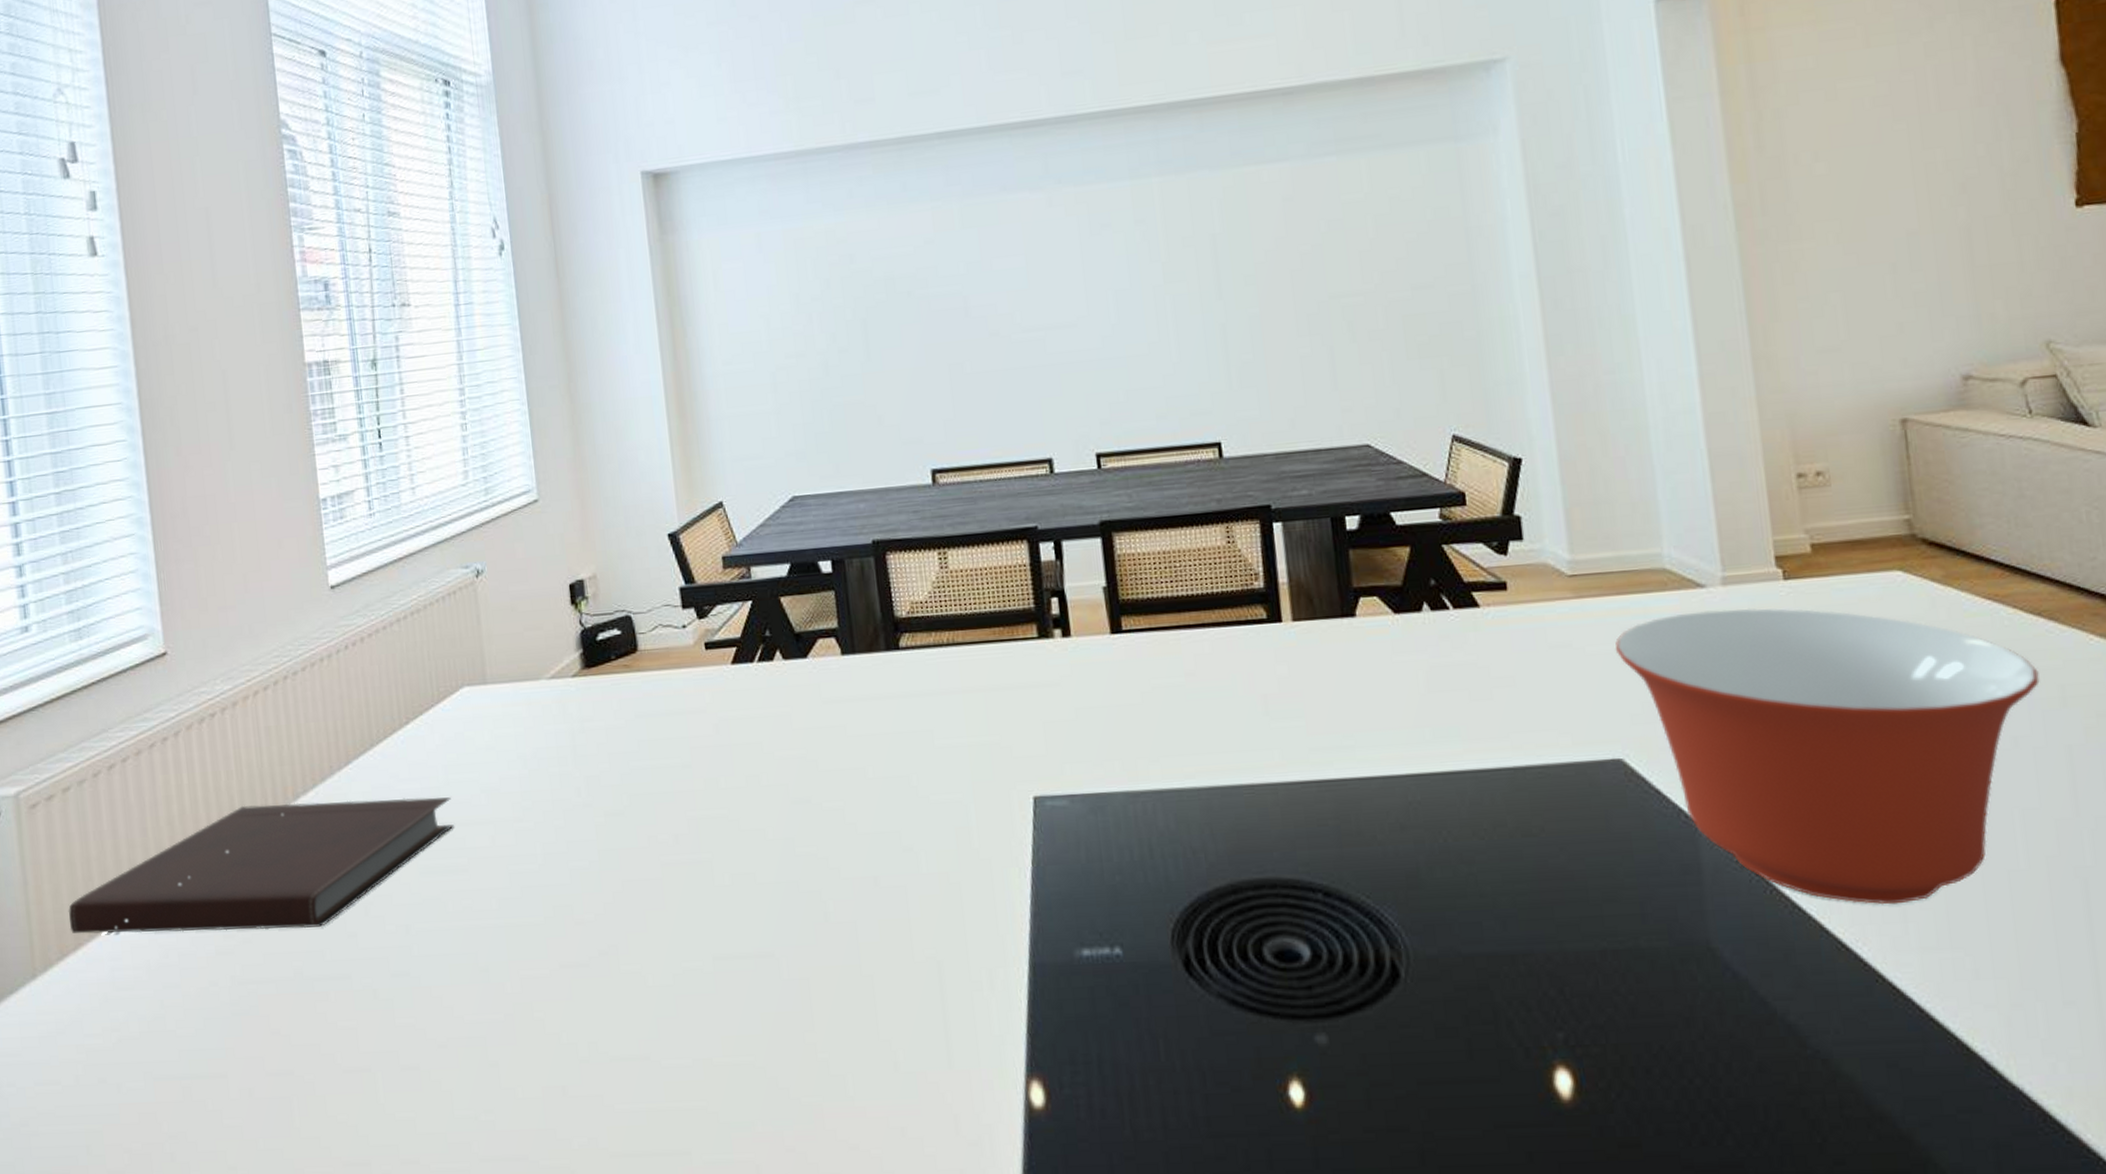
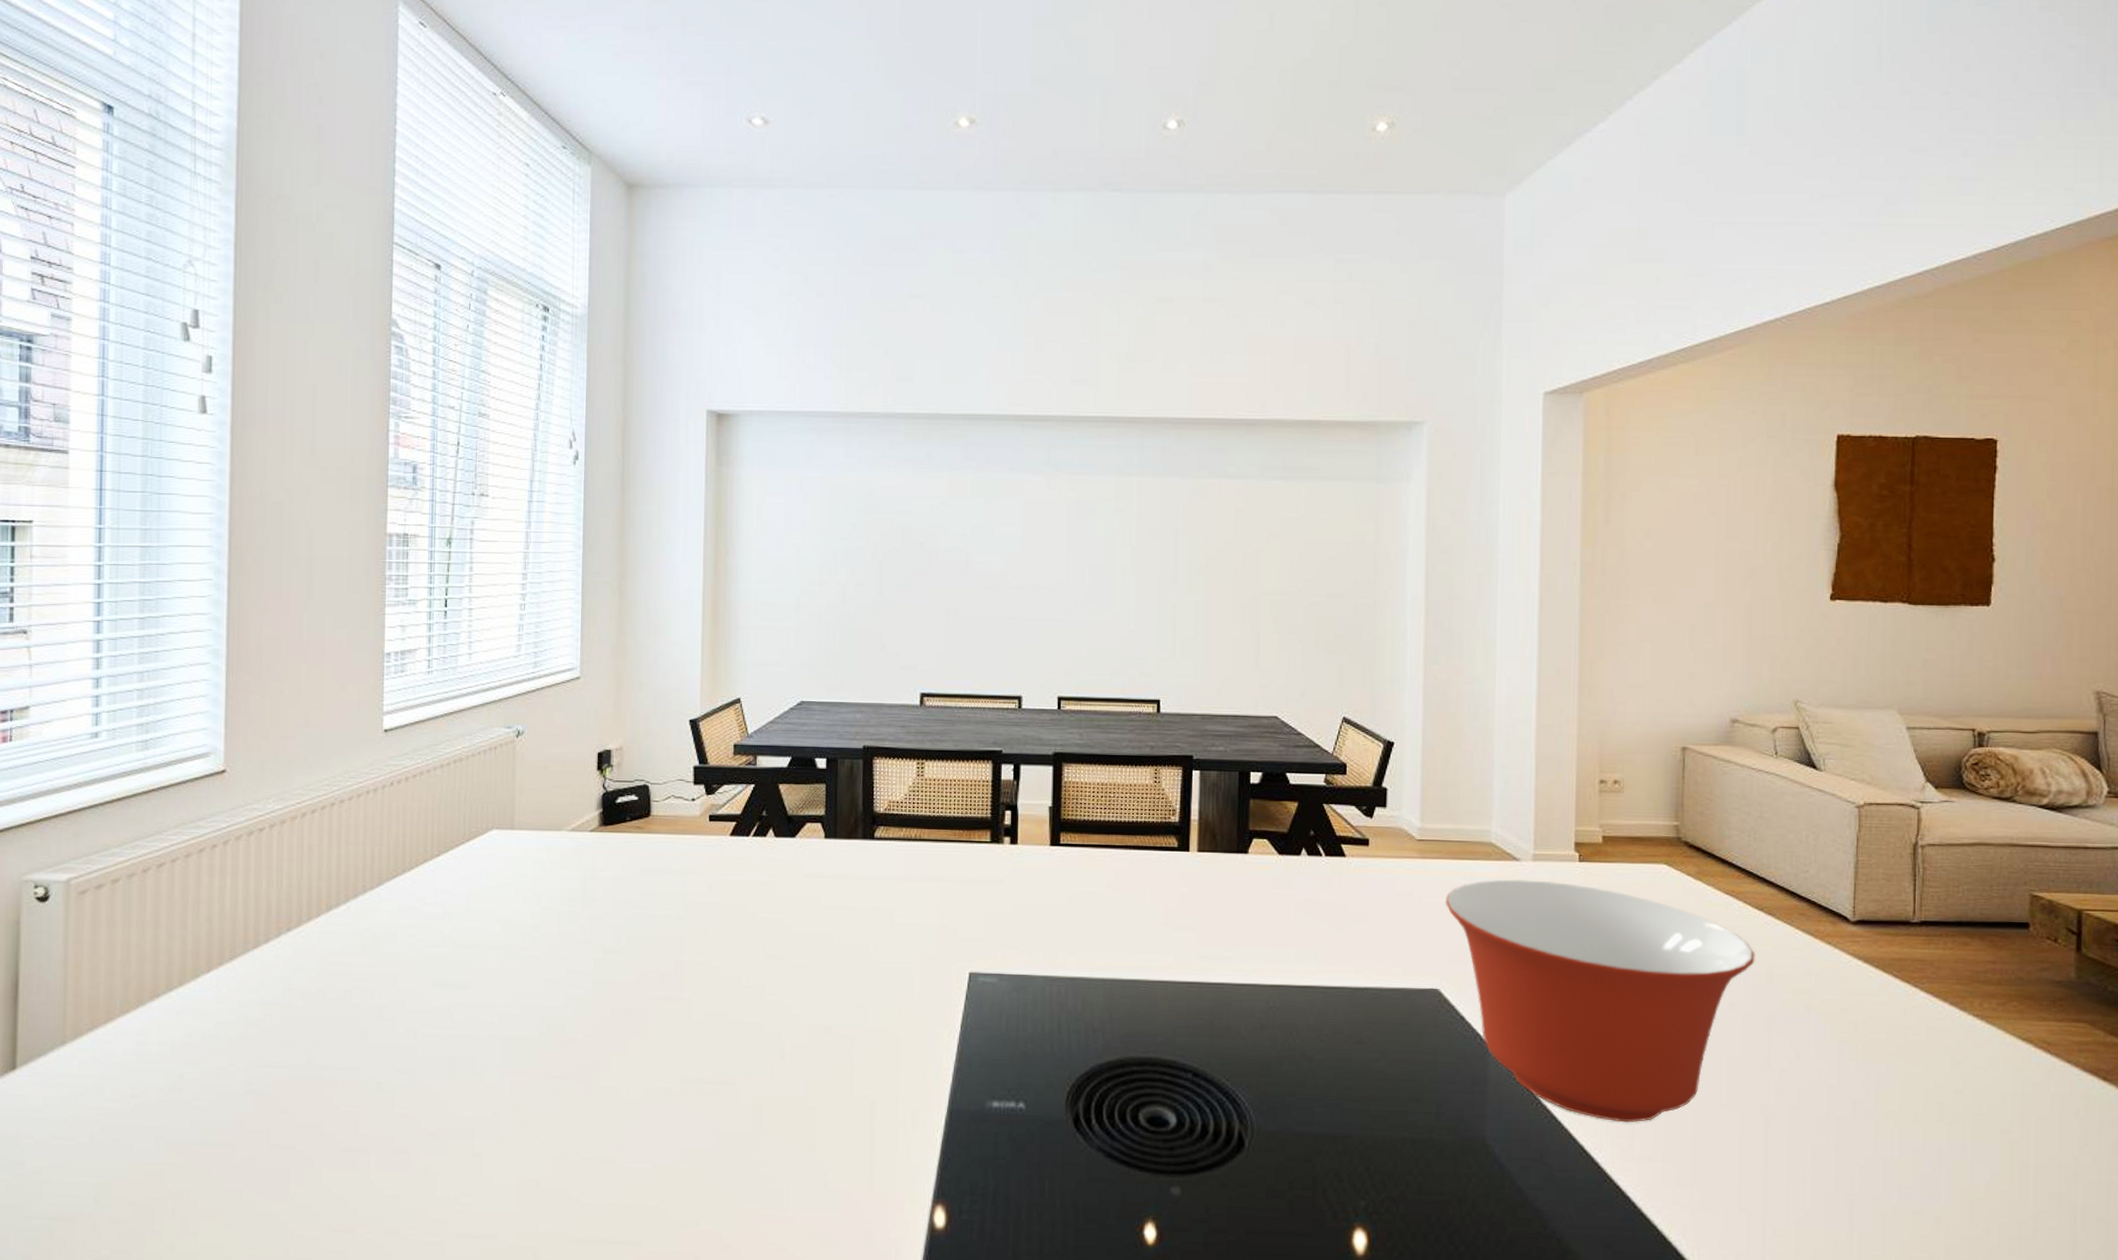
notebook: present [68,797,454,934] -> none [103,911,469,1023]

